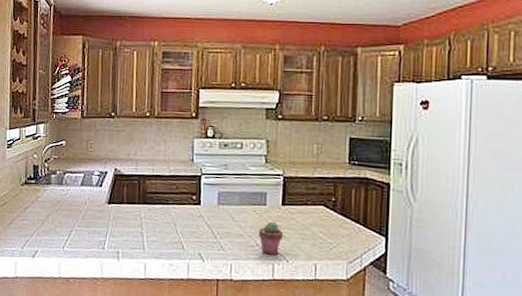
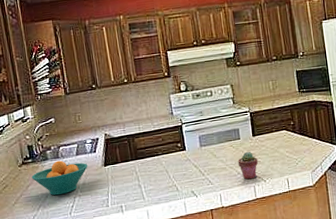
fruit bowl: none [31,187,91,225] -> present [31,160,88,196]

